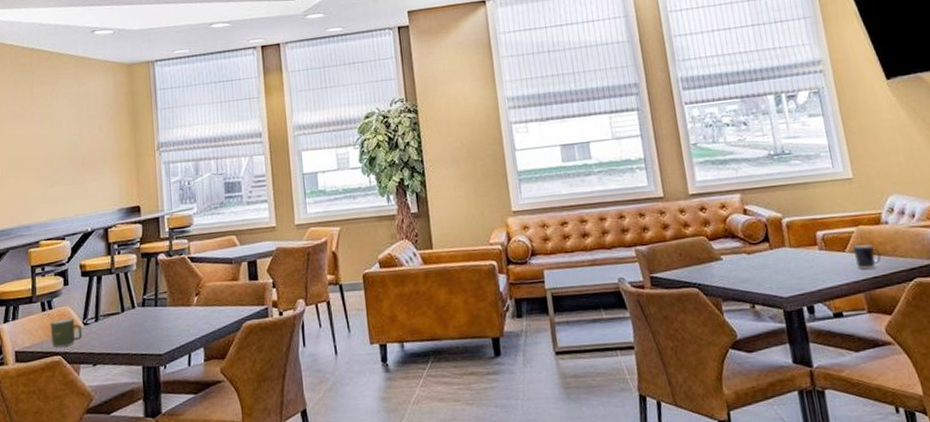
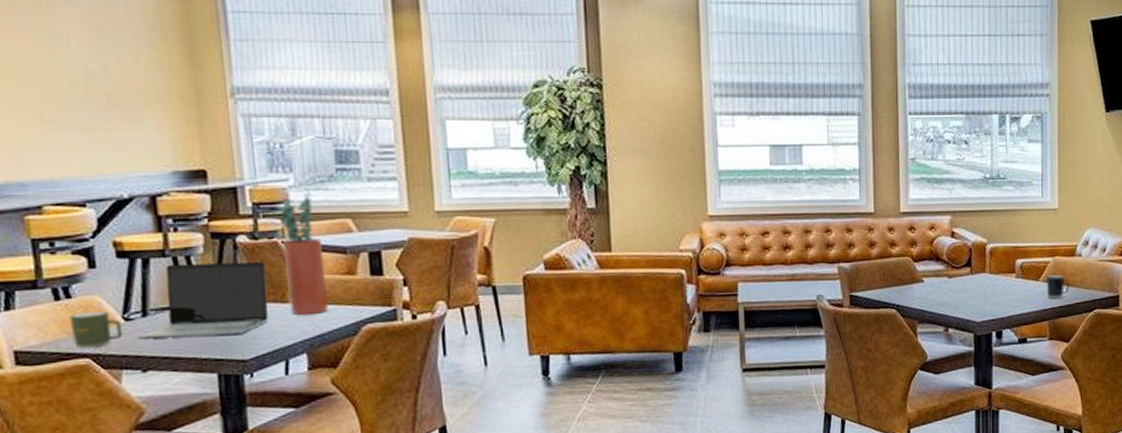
laptop: none [91,274,178,340] -> present [137,262,268,339]
vase: none [187,213,219,317] -> present [280,187,328,316]

